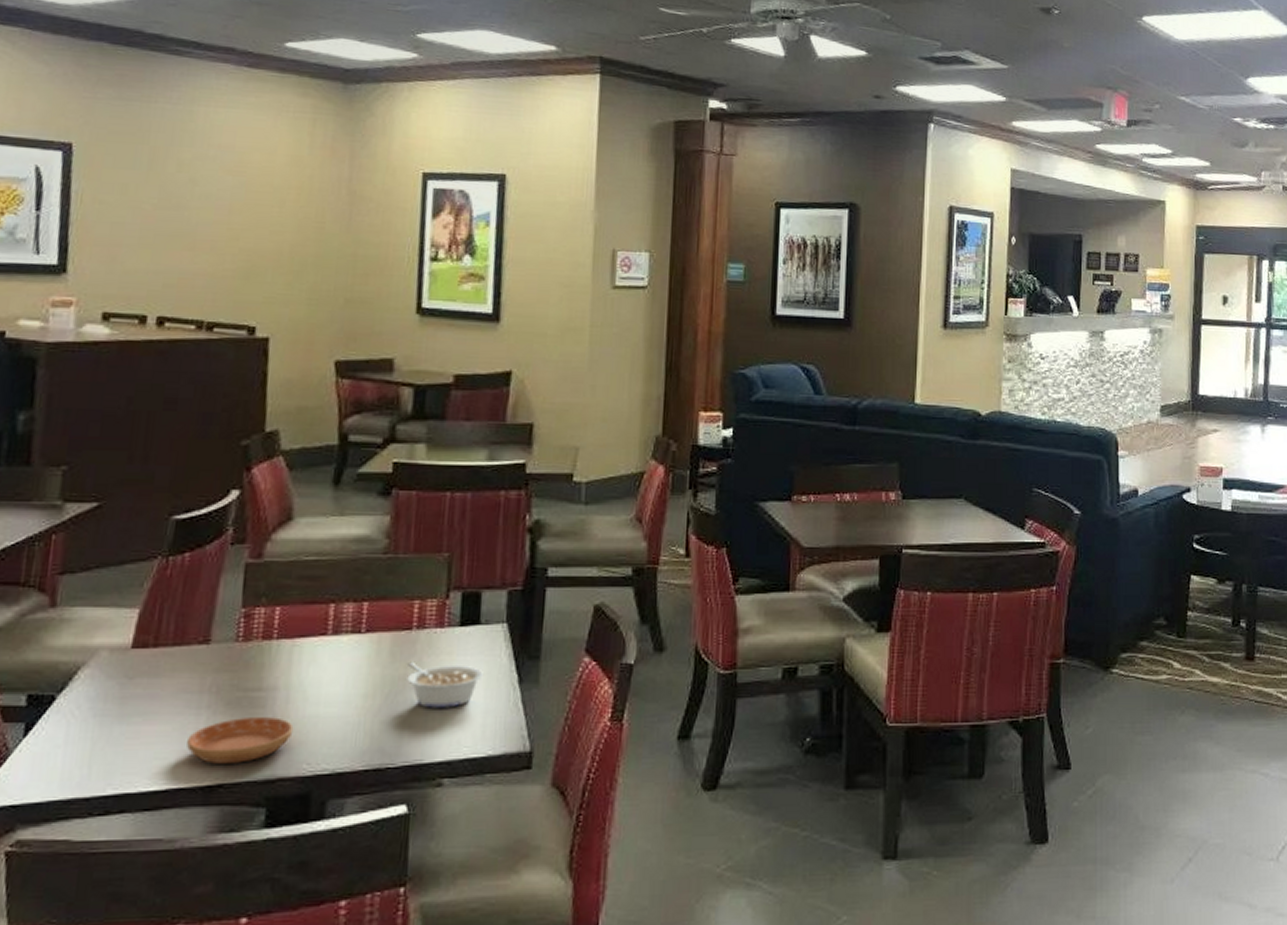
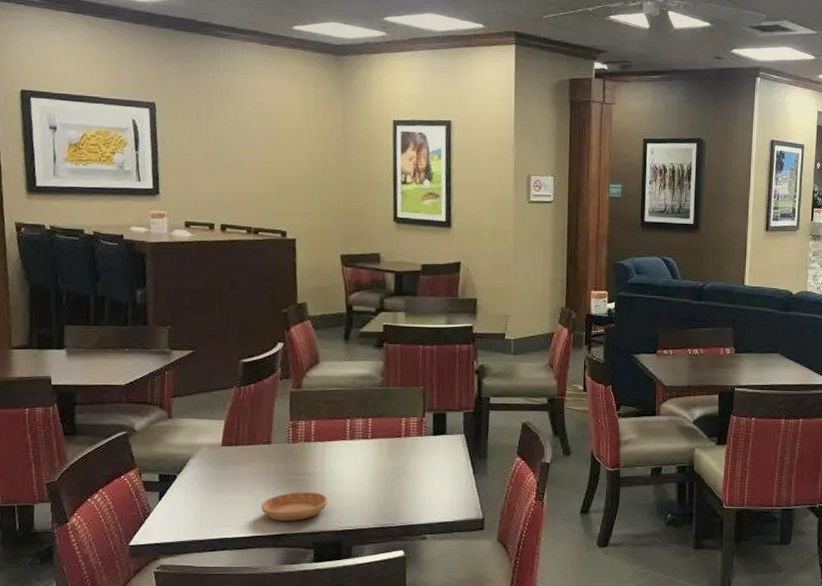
legume: present [406,661,483,708] -> none [399,458,449,489]

